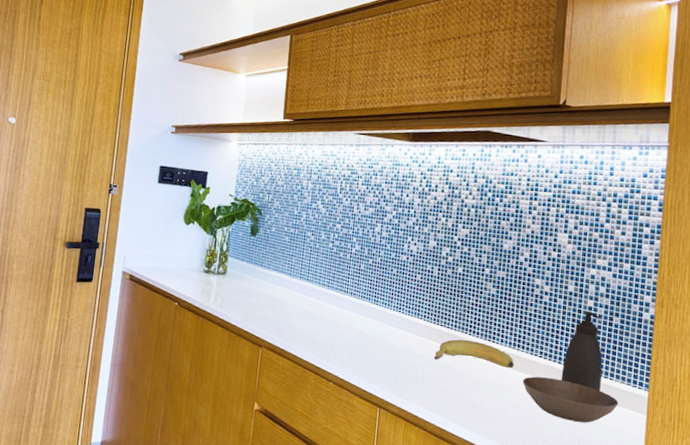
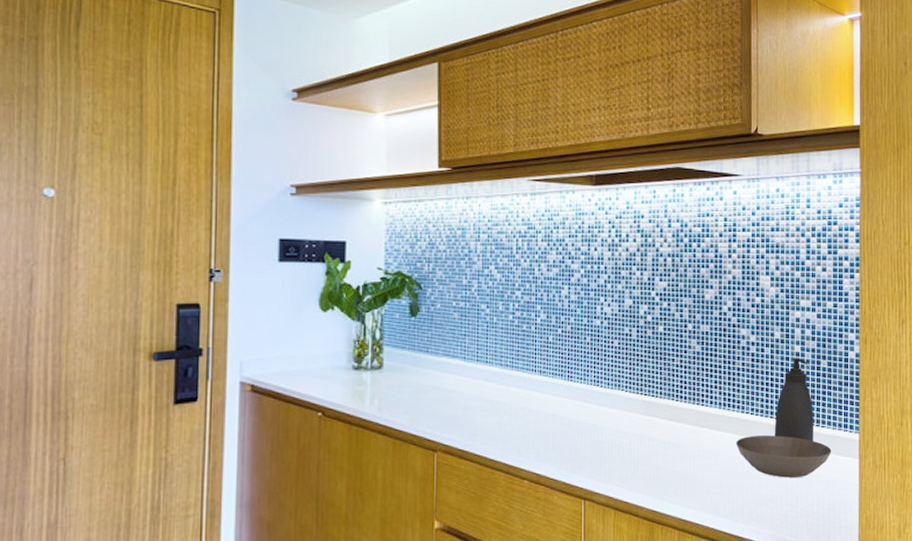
banana: present [434,339,514,369] -> none [641,407,726,434]

